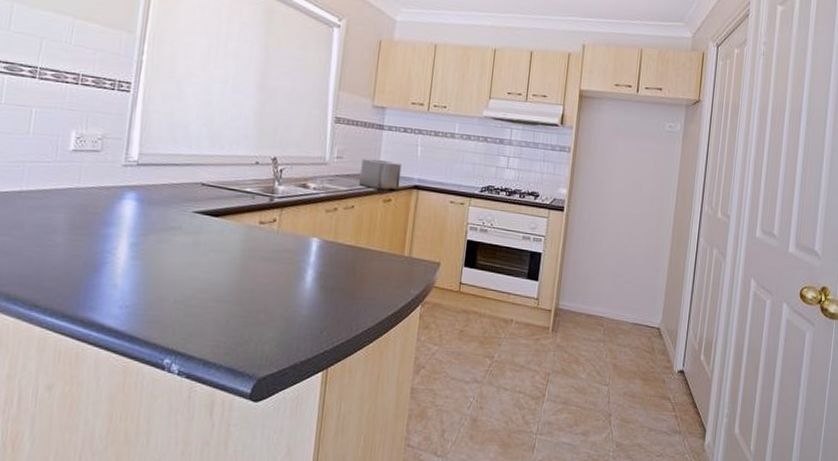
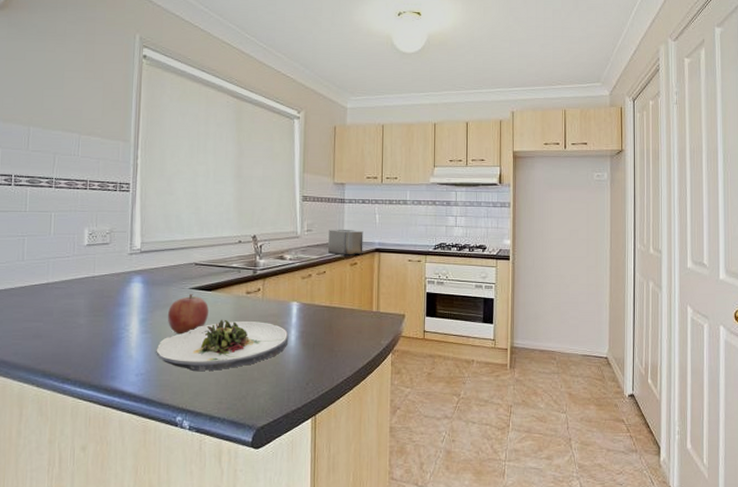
salad plate: none [146,250,305,310] -> present [156,319,289,372]
fruit: none [163,218,213,265] -> present [167,294,208,335]

